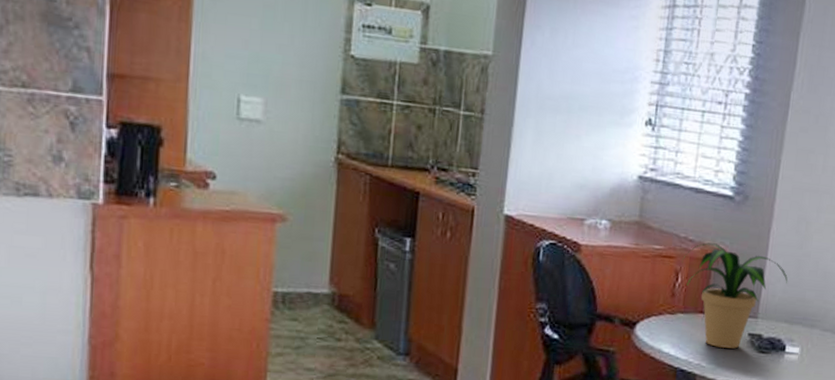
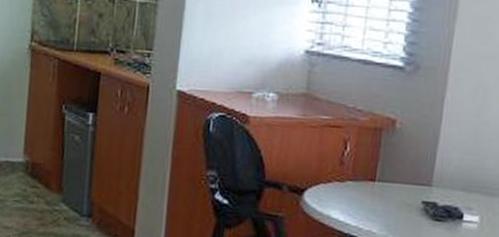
potted plant: present [682,242,788,349] -> none [351,112,465,216]

